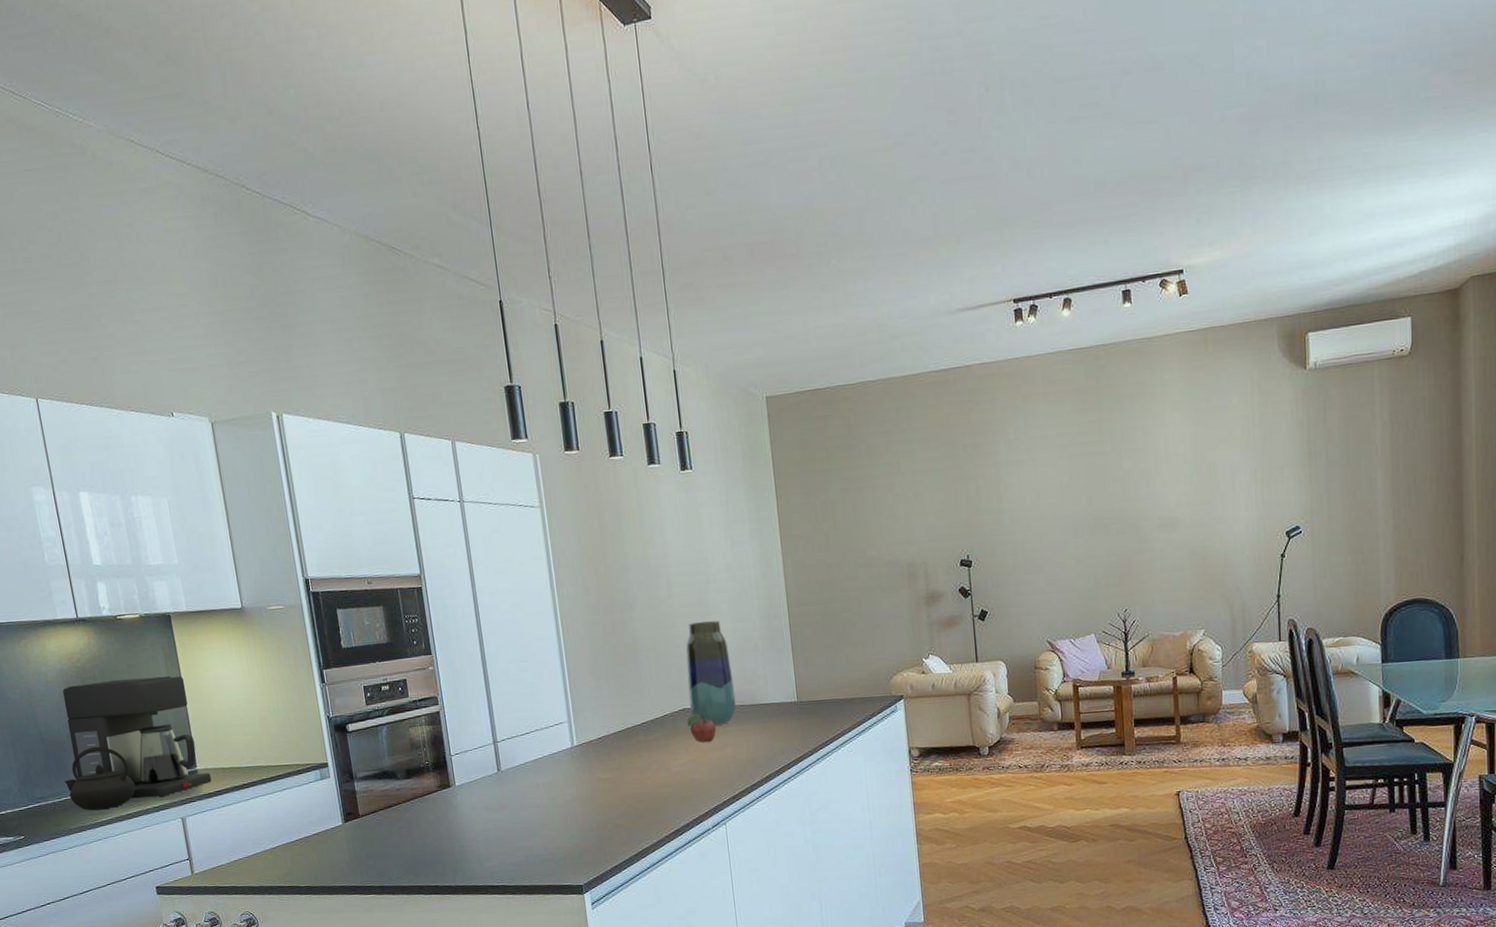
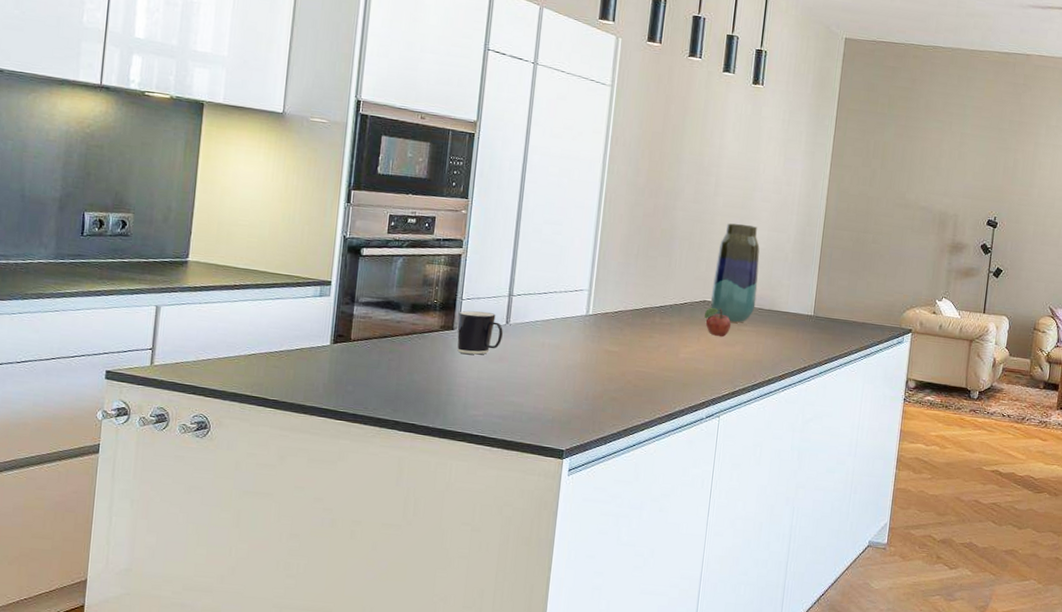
coffee maker: present [62,675,212,799] -> none [51,149,201,281]
kettle: present [64,746,136,811] -> none [35,215,116,281]
mug: none [451,763,498,809] -> present [457,310,503,355]

